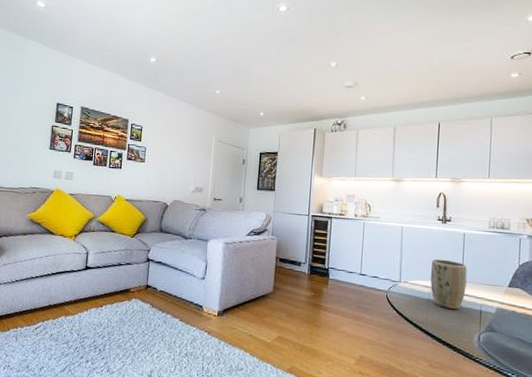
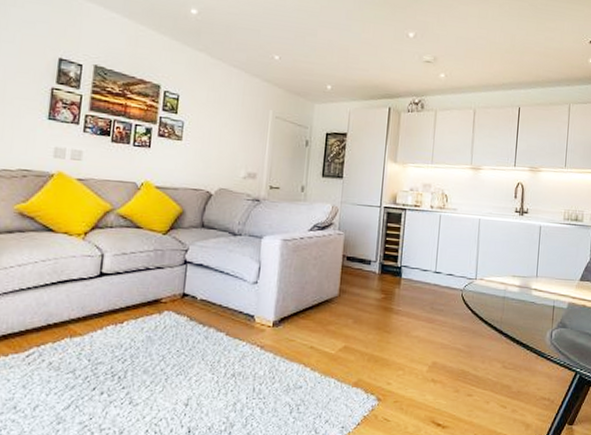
plant pot: present [430,258,467,309] -> none [506,253,542,306]

